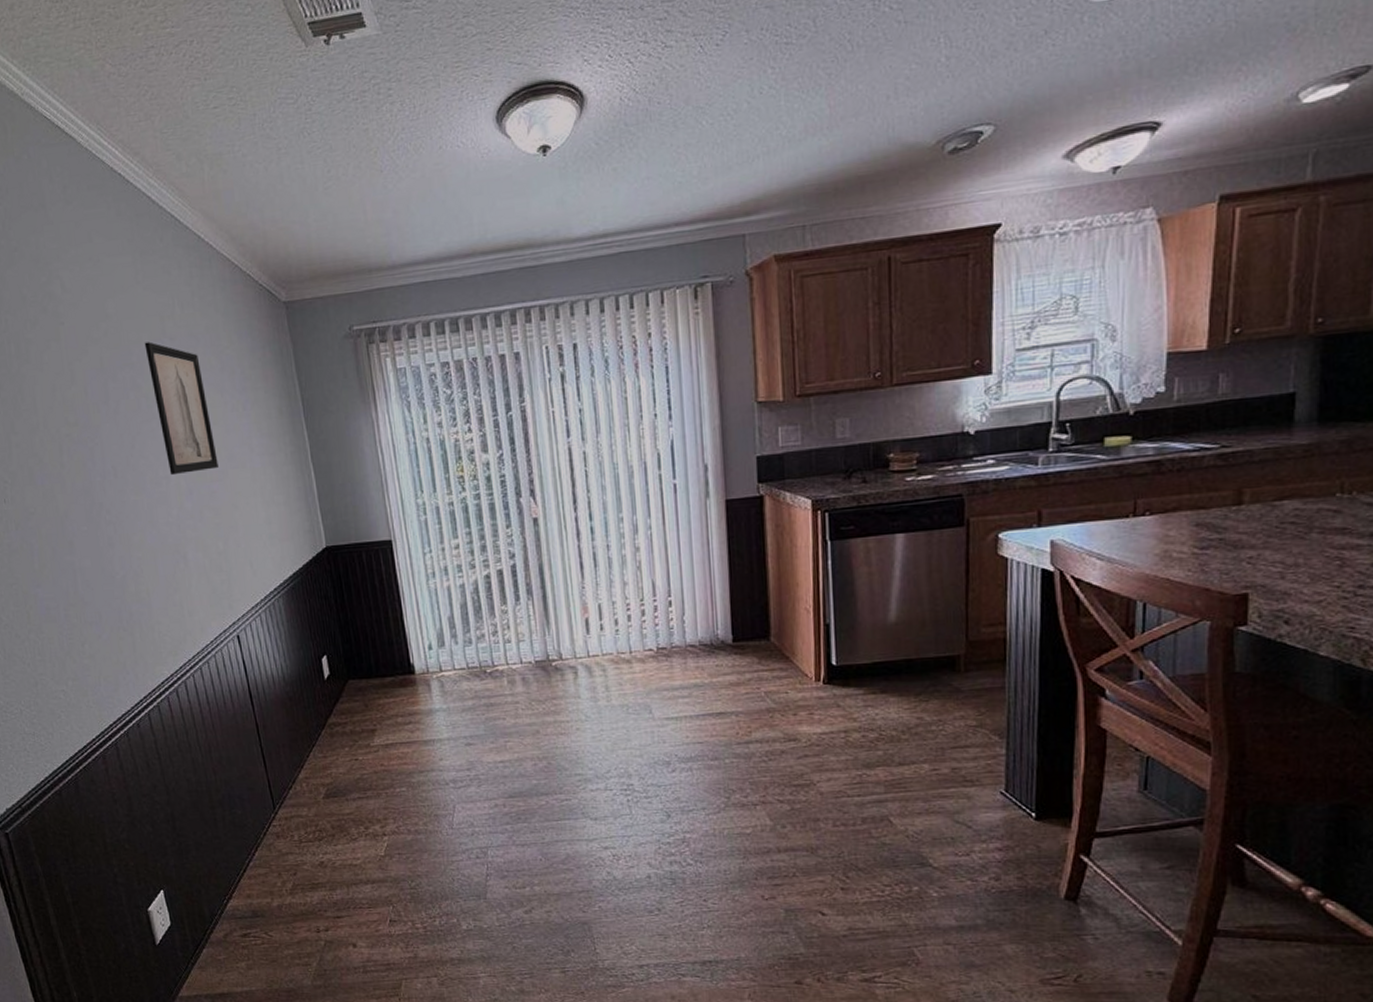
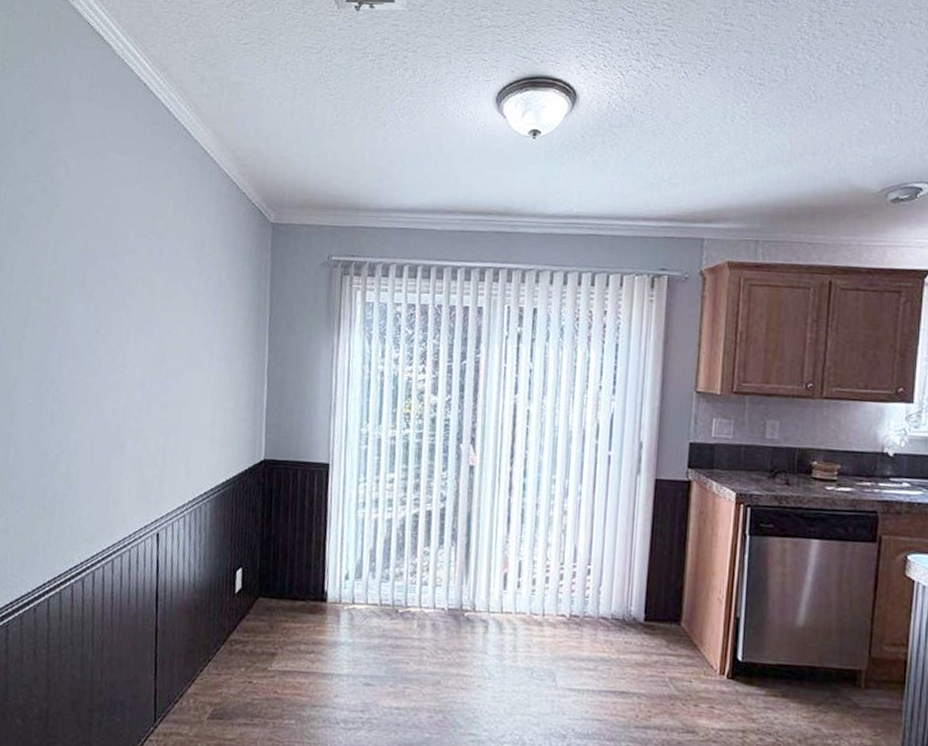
wall art: present [144,341,218,476] -> none [127,236,180,366]

